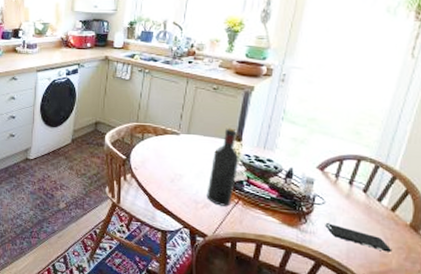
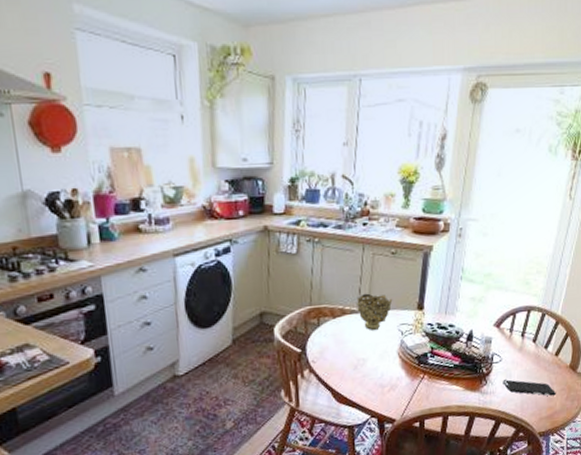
decorative bowl: none [178,119,212,151] -> present [356,293,393,330]
wine bottle: present [206,128,239,207] -> none [392,296,423,385]

